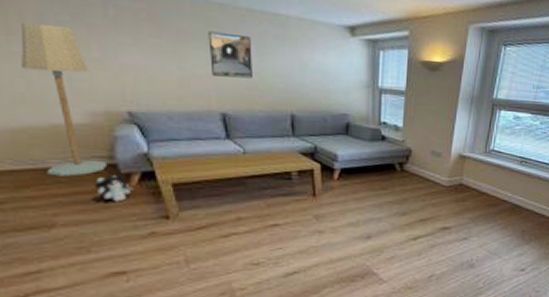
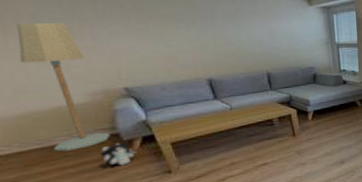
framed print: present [208,31,252,79] -> none [189,13,231,49]

